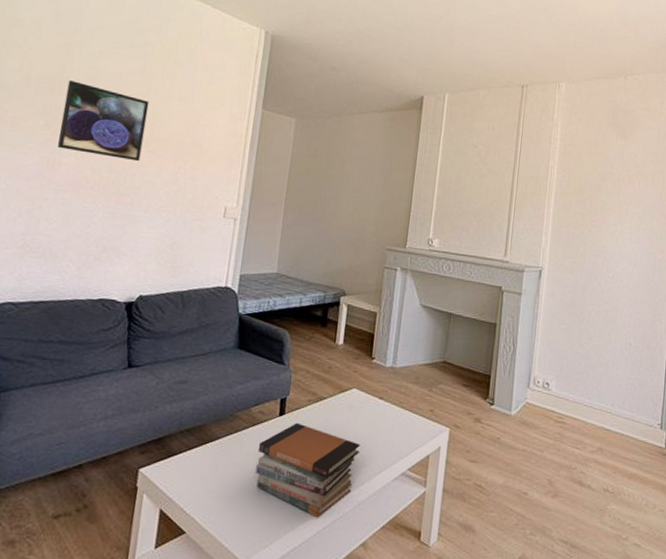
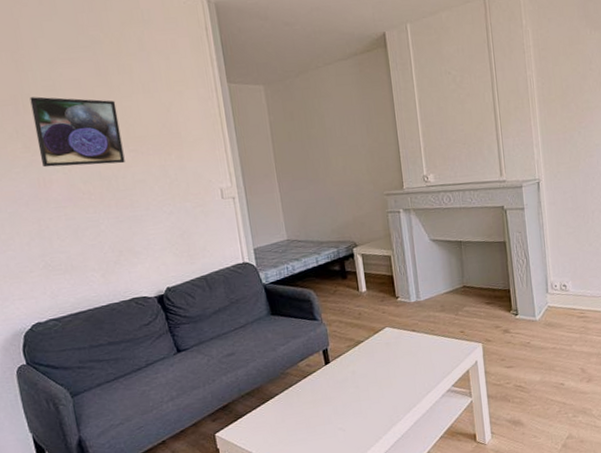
book stack: present [254,422,360,518] -> none [314,367,407,442]

